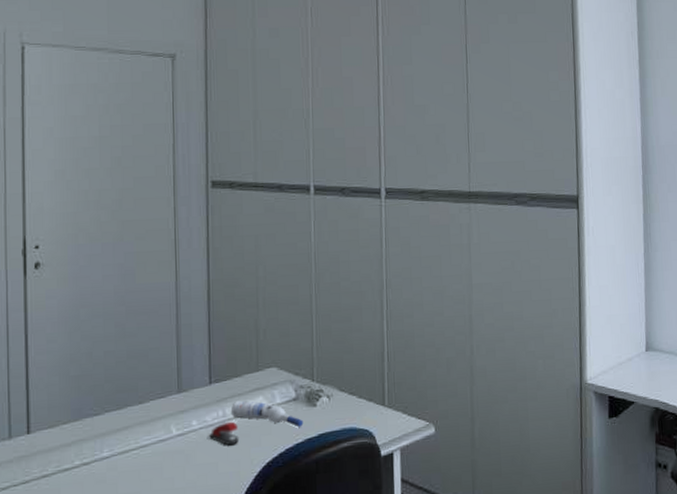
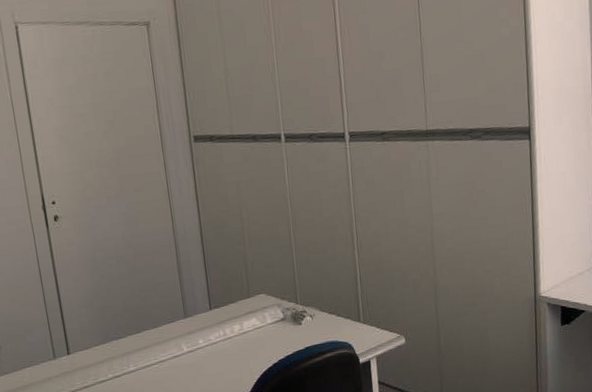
stapler: present [209,421,240,446] -> none [214,339,240,359]
water bottle: present [232,400,304,428] -> none [230,322,292,342]

